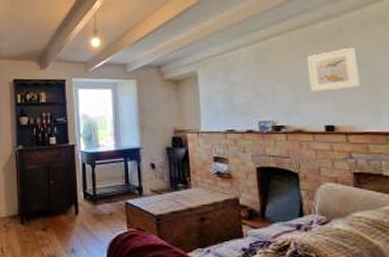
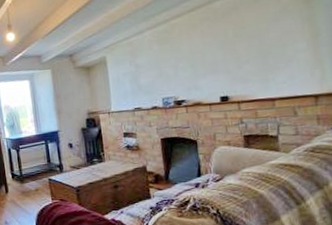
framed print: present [307,47,360,92] -> none [205,22,251,68]

